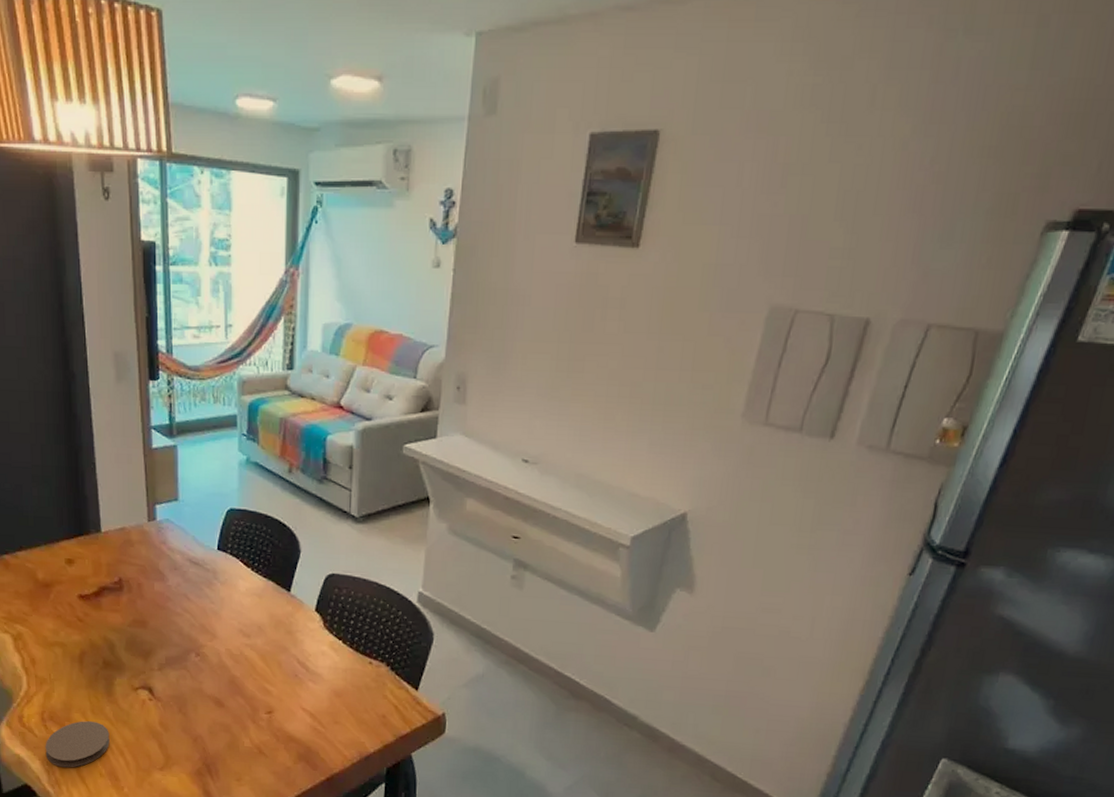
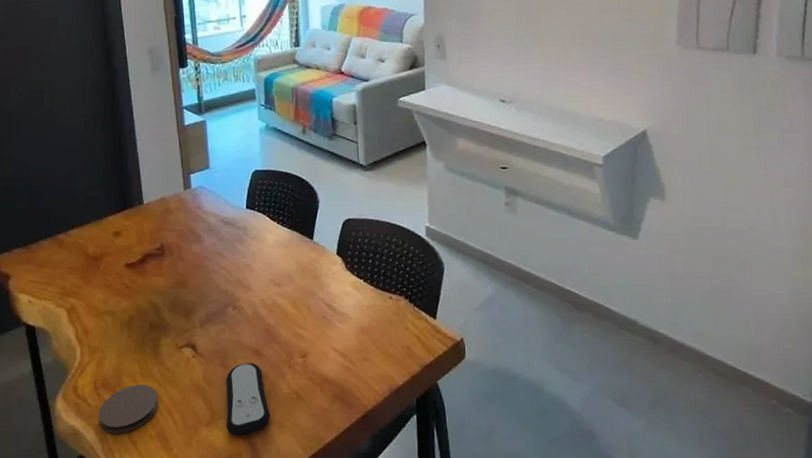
remote control: none [181,712,229,784] -> present [225,363,271,436]

